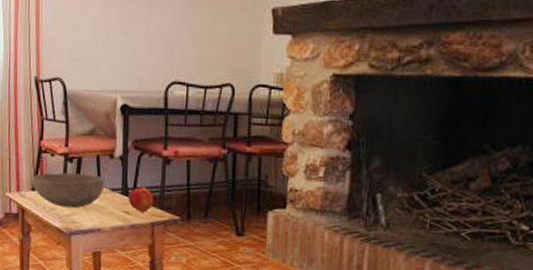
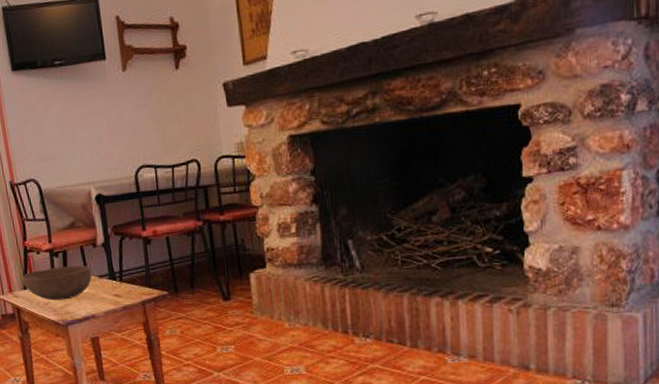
peach: present [128,187,153,212] -> none [116,269,141,293]

